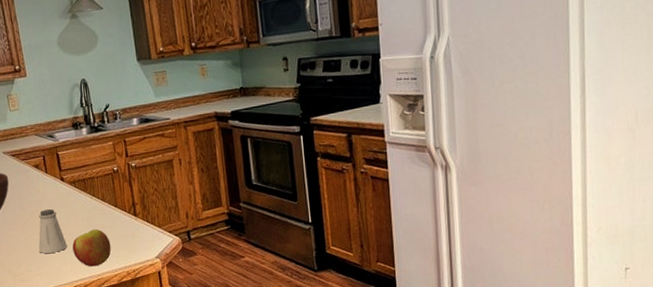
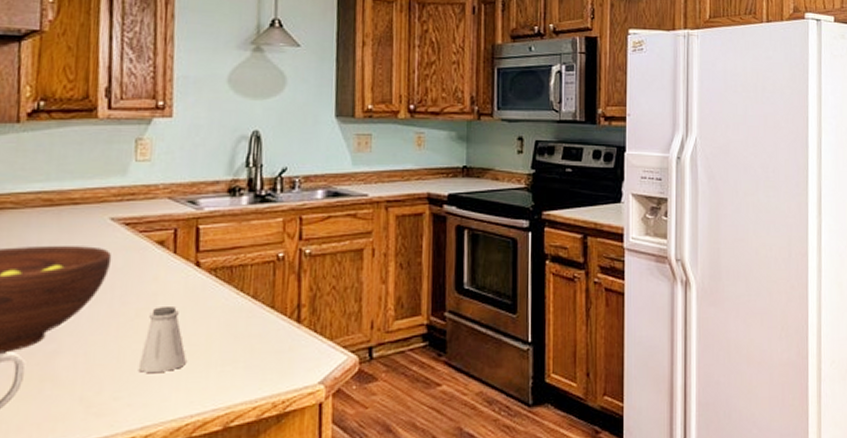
apple: present [72,229,111,267] -> none [194,338,255,395]

